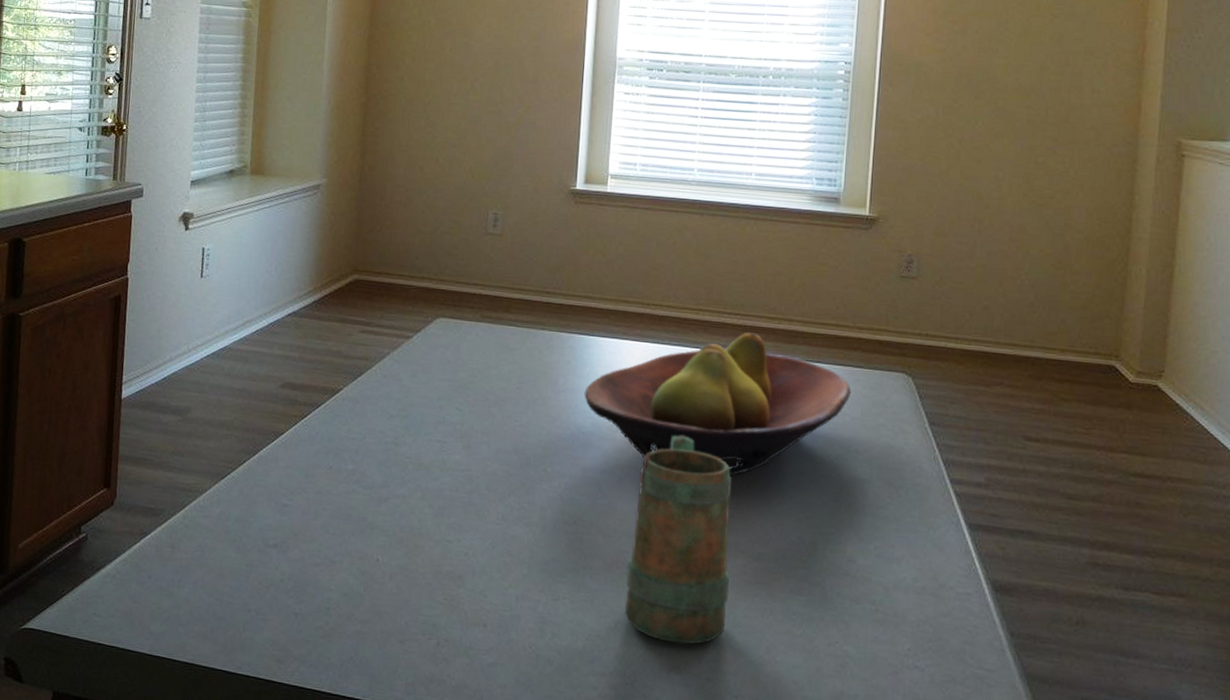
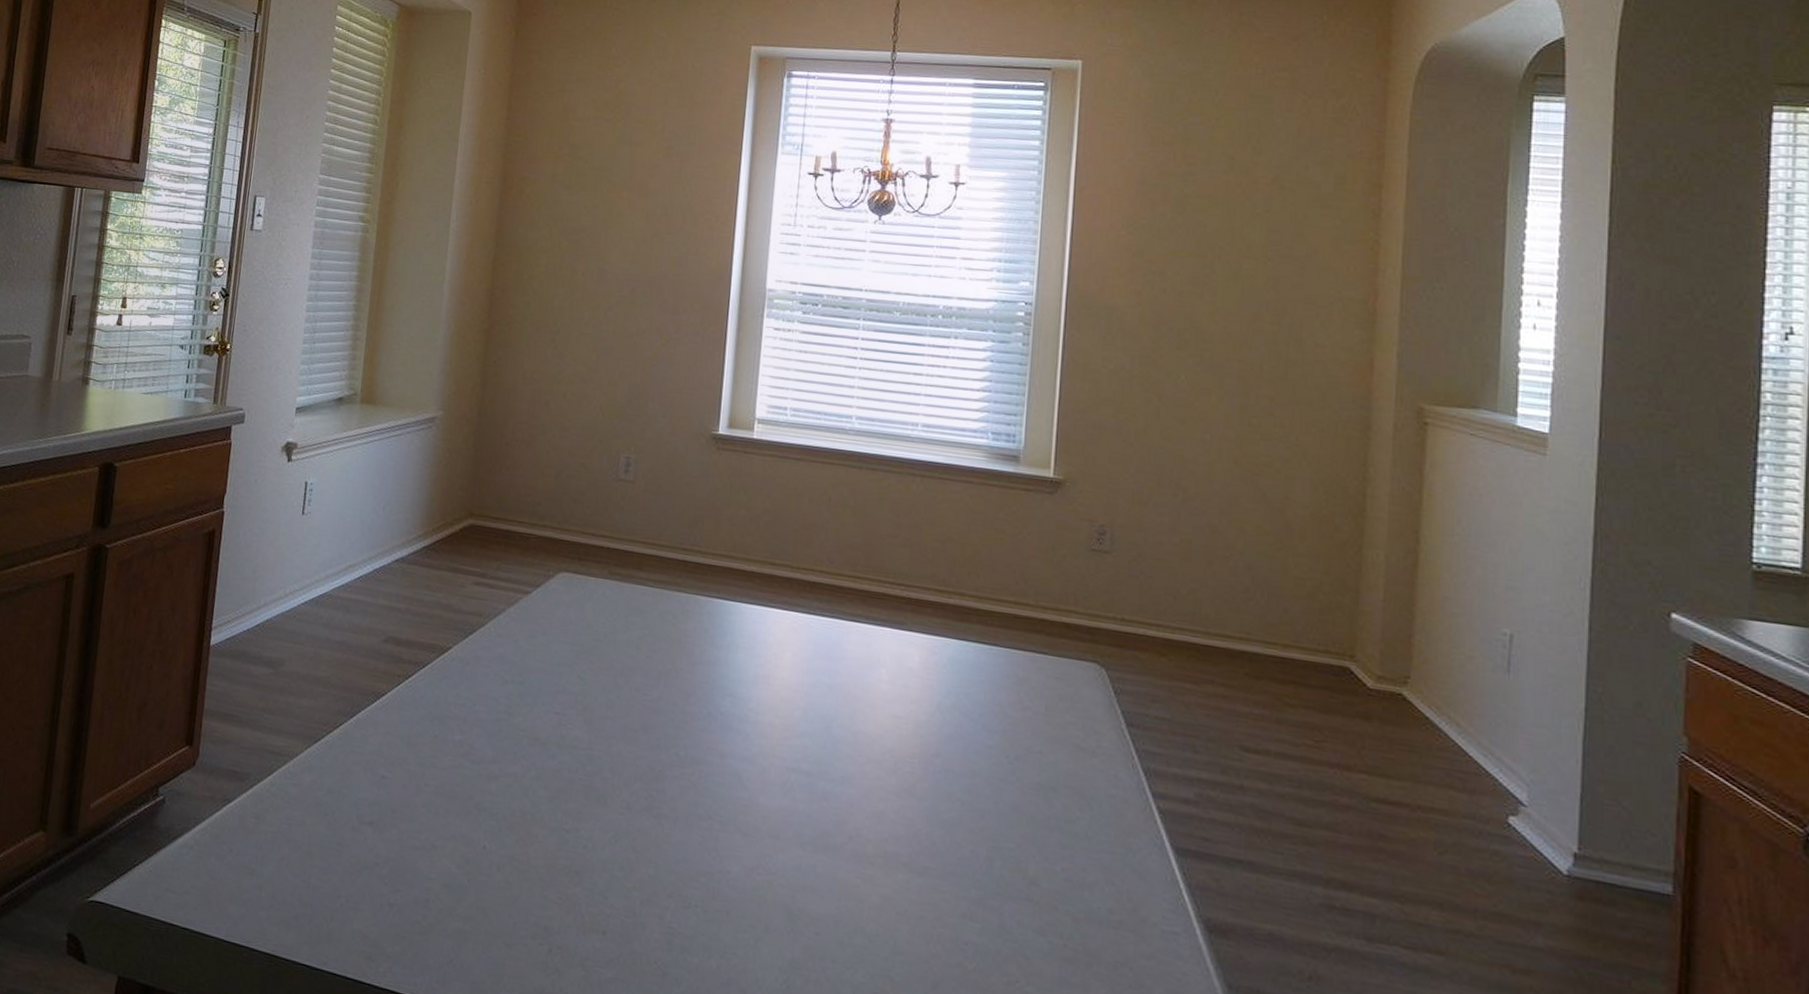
fruit bowl: present [584,332,852,476] -> none [723,606,1034,774]
mug: present [625,434,732,645] -> none [767,721,893,973]

